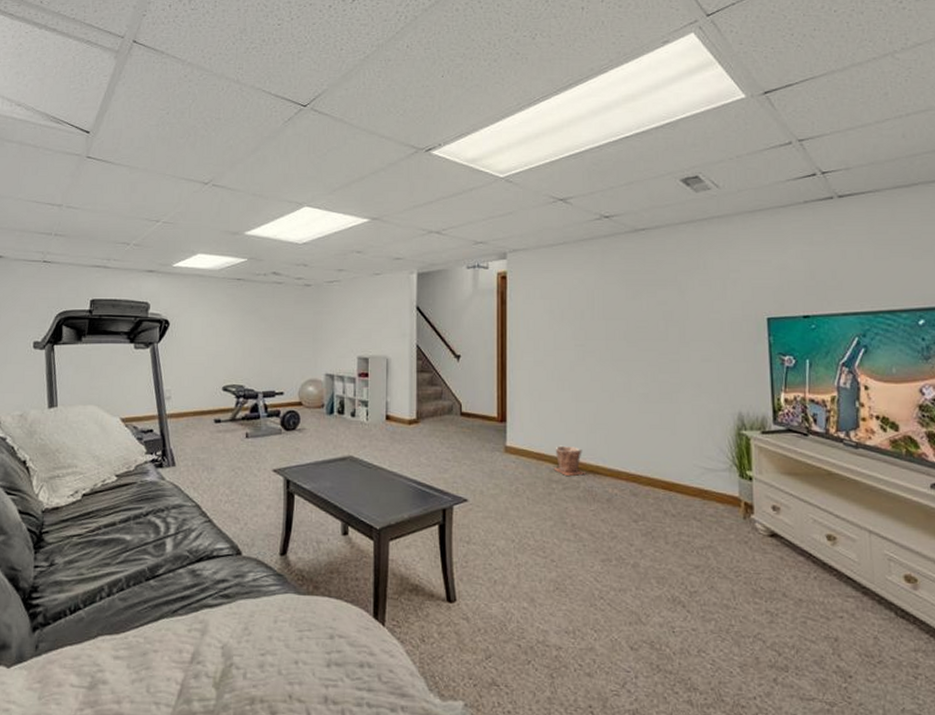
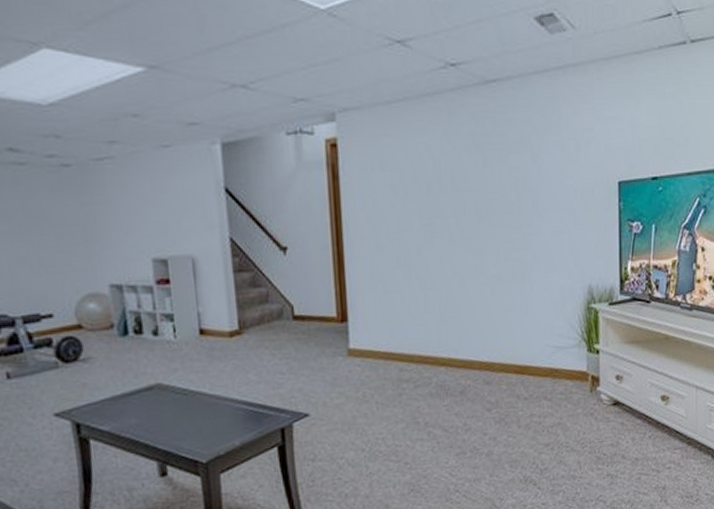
plant pot: present [554,445,585,476] -> none [403,340,437,373]

